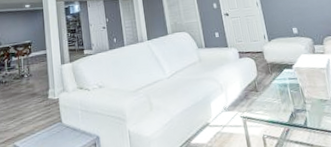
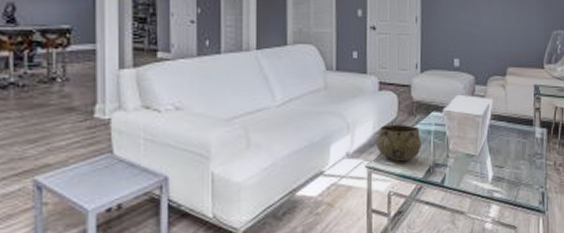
decorative bowl: none [245,81,282,111] -> present [377,124,422,162]

